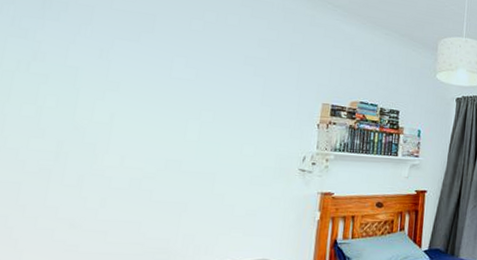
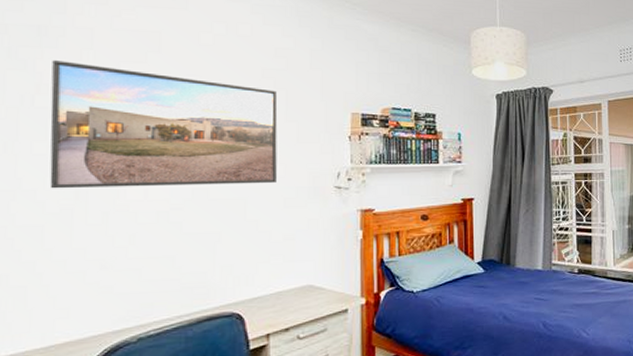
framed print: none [32,32,256,161] -> present [49,60,278,189]

